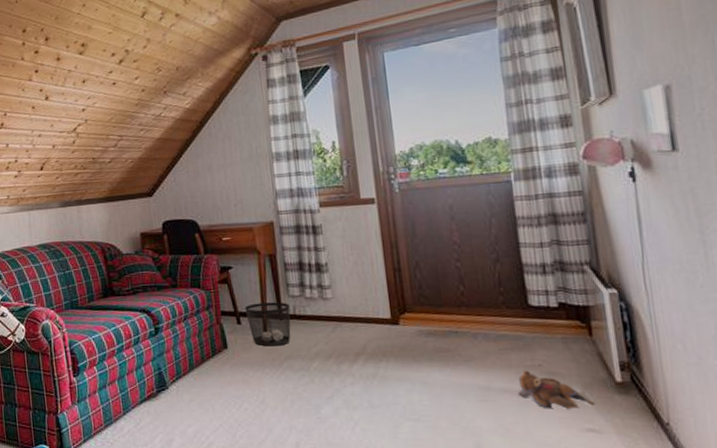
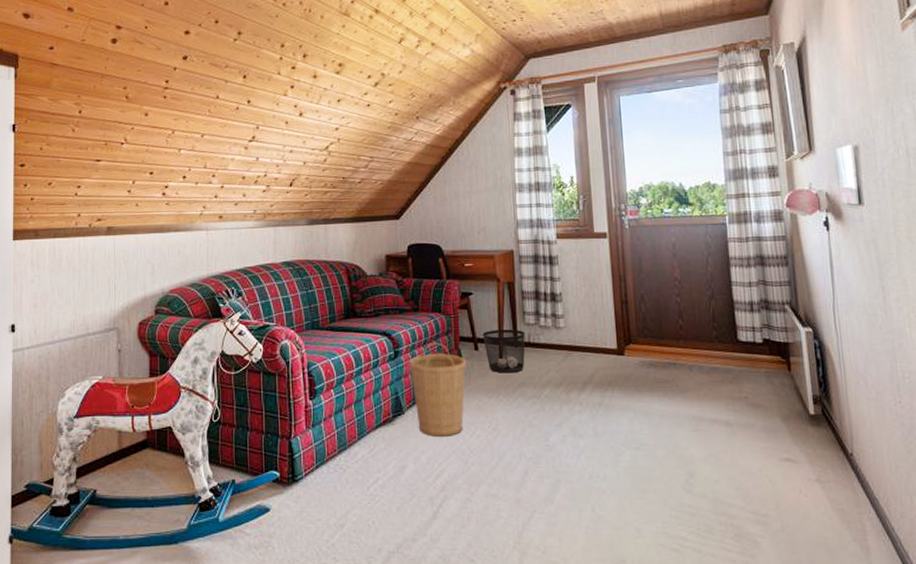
basket: none [170,317,230,411] -> present [409,342,466,437]
stuffed animal: present [519,370,596,409] -> none [727,401,792,439]

